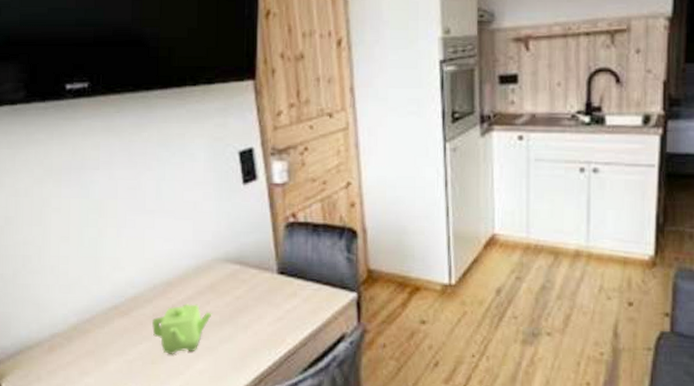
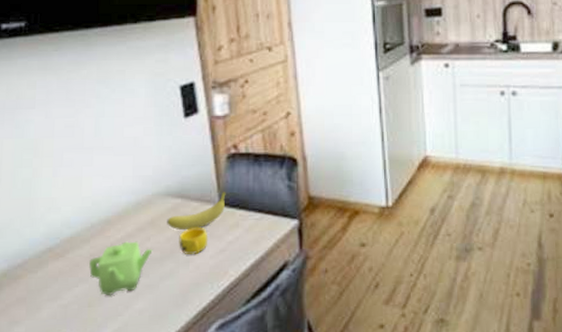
fruit: none [226,260,284,297] -> present [167,191,226,231]
cup: none [237,293,266,320] -> present [179,226,208,254]

